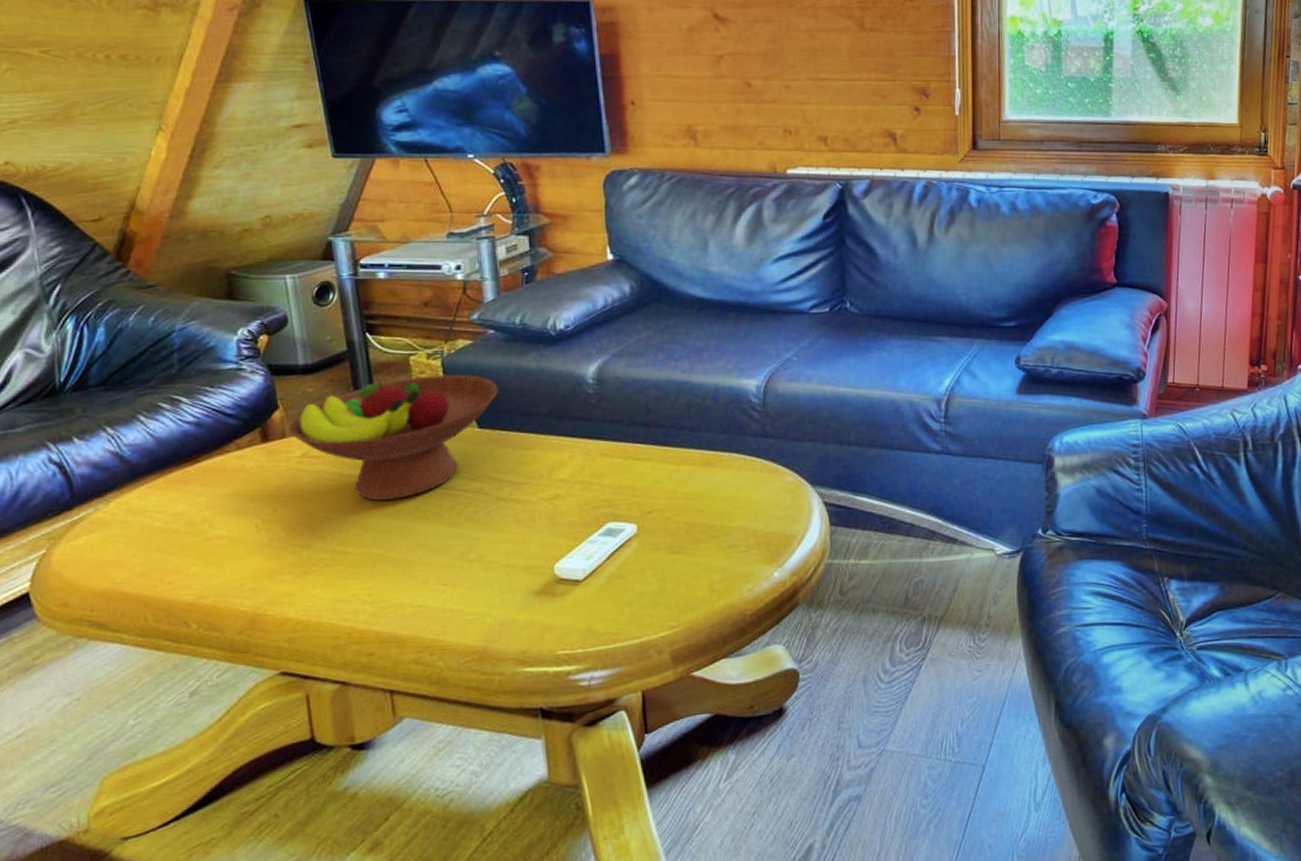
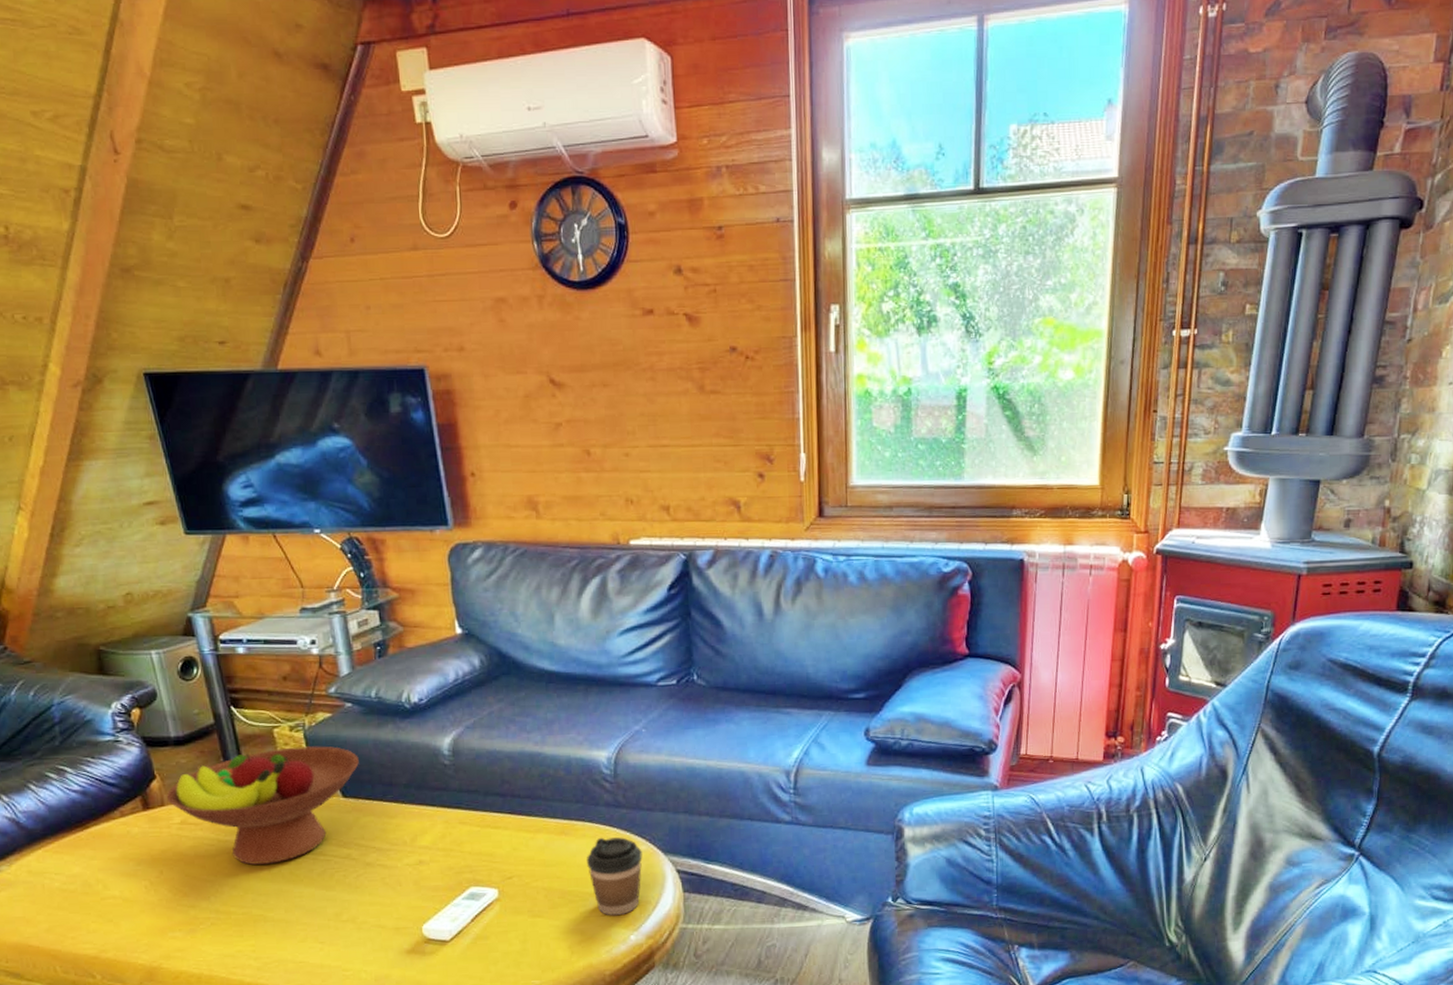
coffee cup: none [730,468,789,552] -> present [586,837,643,916]

